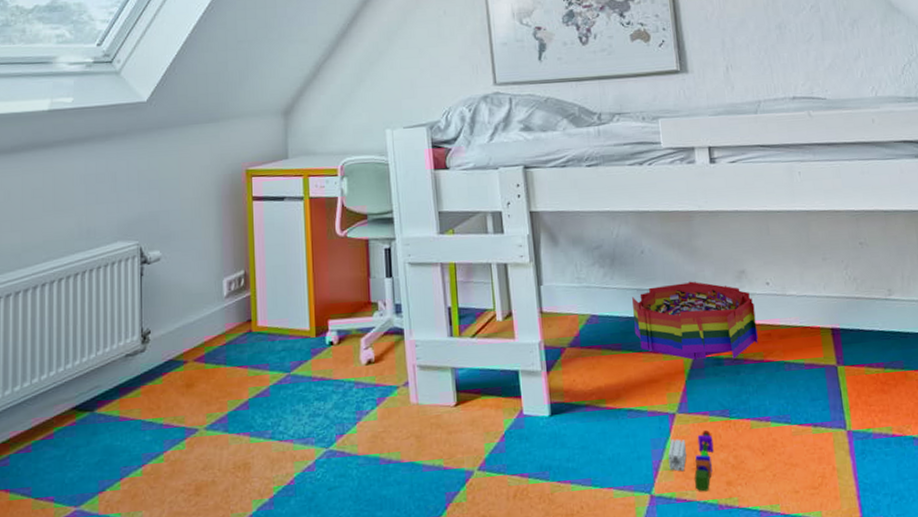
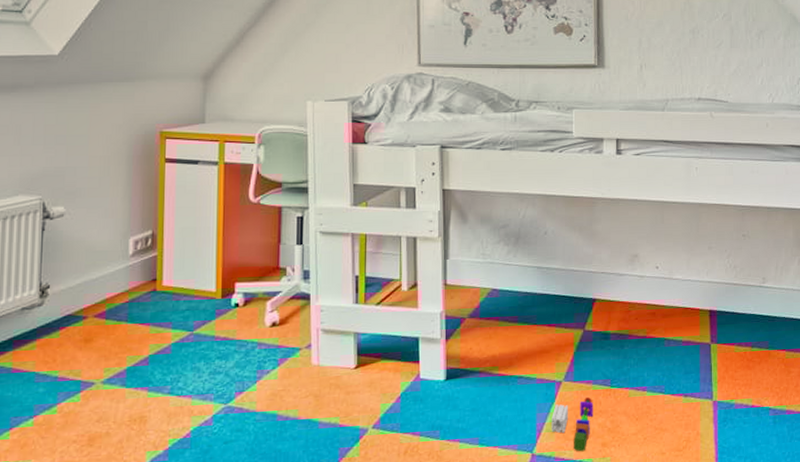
storage bin: present [632,281,758,361] -> none [532,262,643,334]

